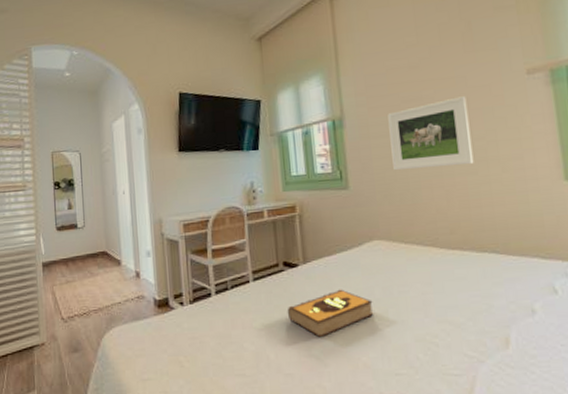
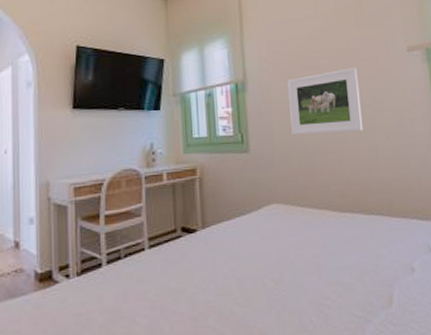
hardback book: present [287,289,374,338] -> none [183,254,271,307]

